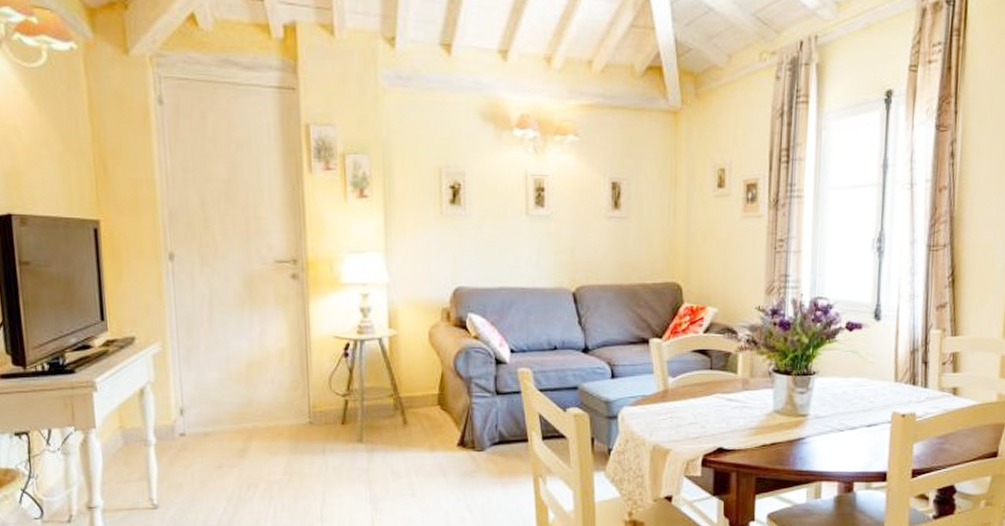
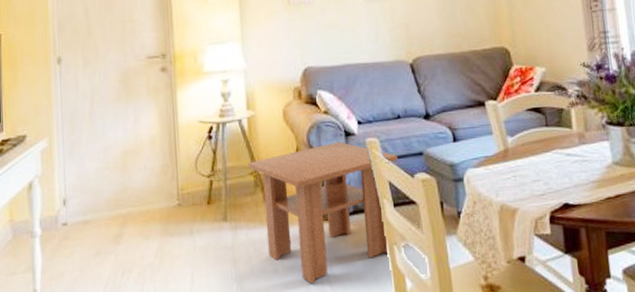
coffee table: none [387,369,550,510] -> present [248,141,398,284]

